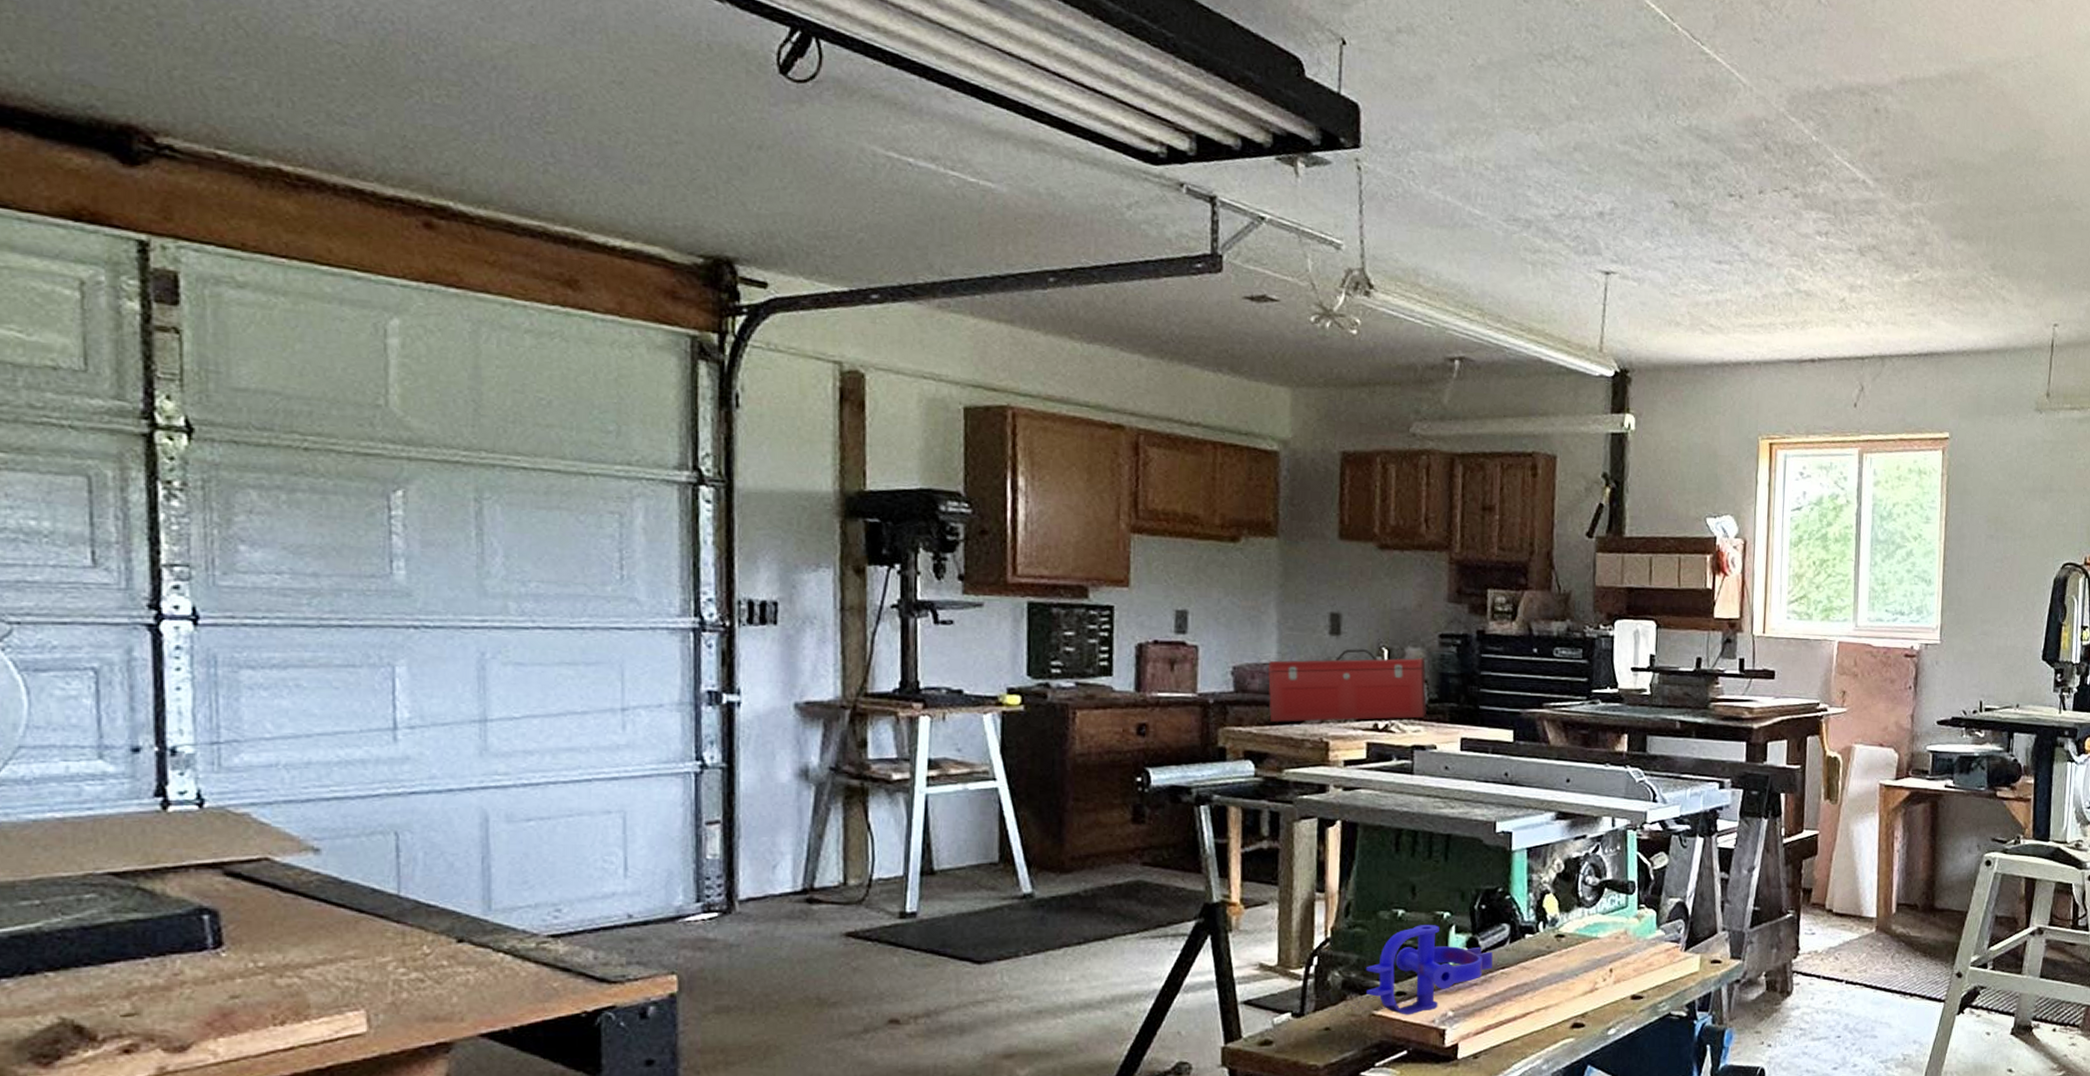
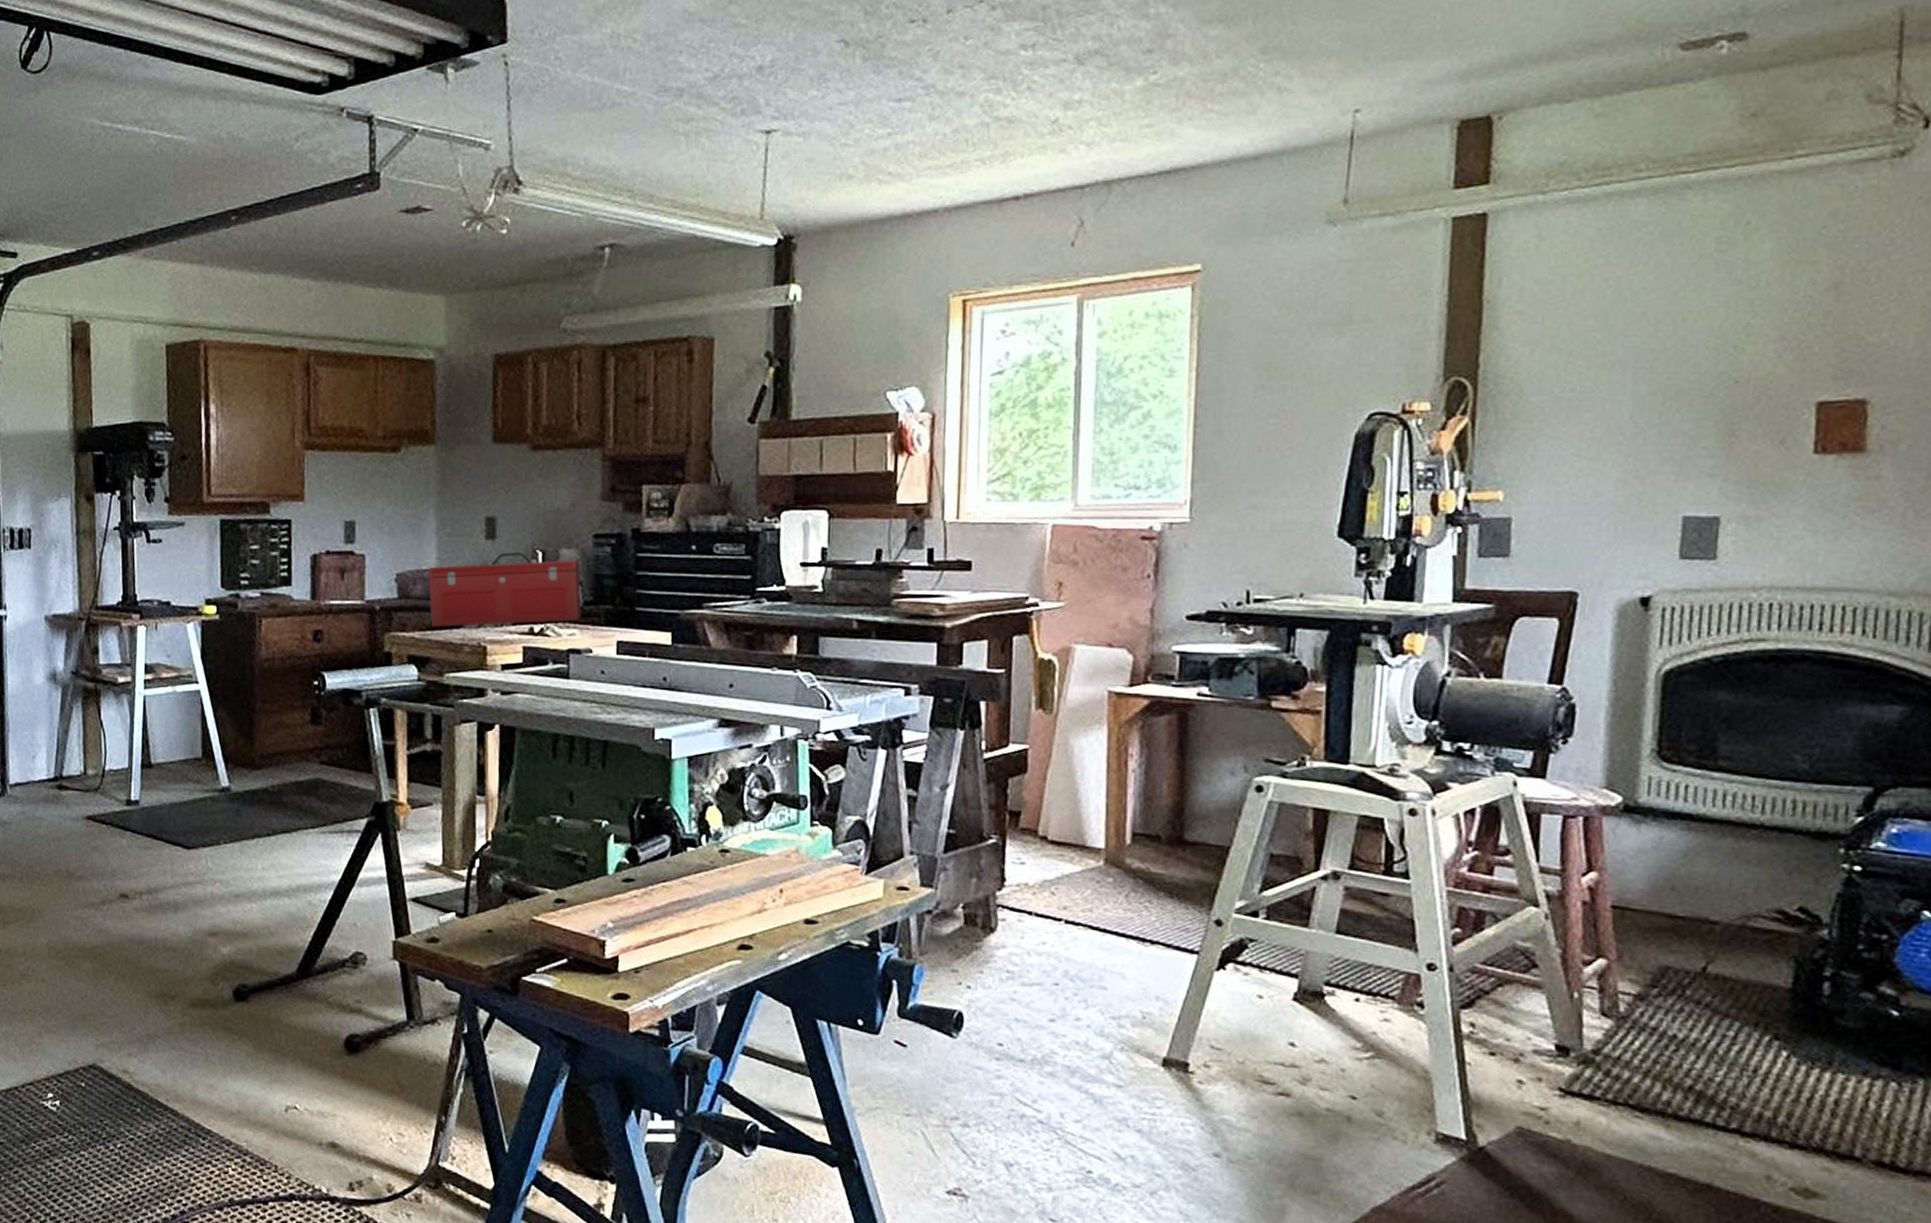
clamp: present [1366,925,1493,1015] -> none [526,832,653,924]

